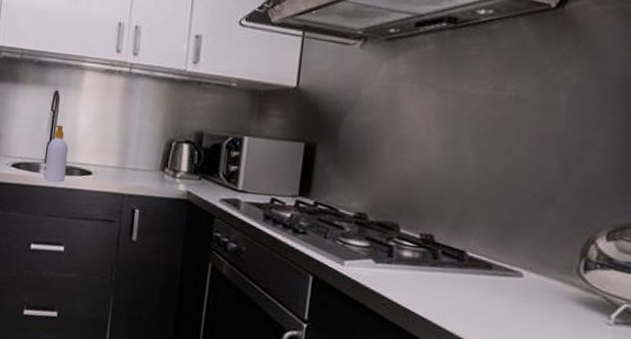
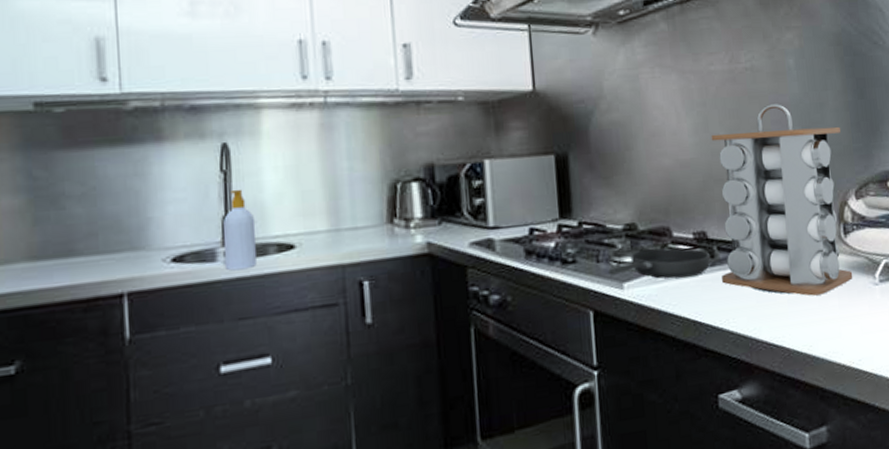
frying pan: none [332,237,432,271] -> present [607,247,710,278]
spice rack: none [440,133,606,319] -> present [711,103,853,296]

